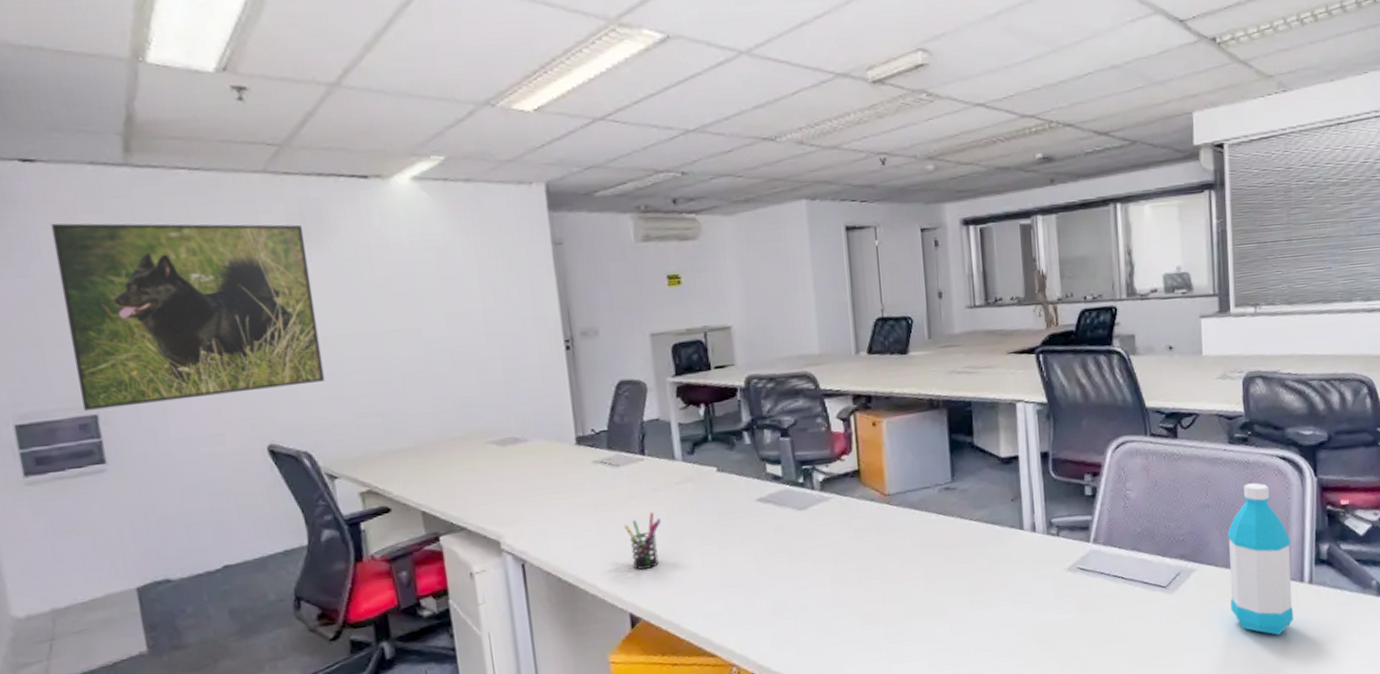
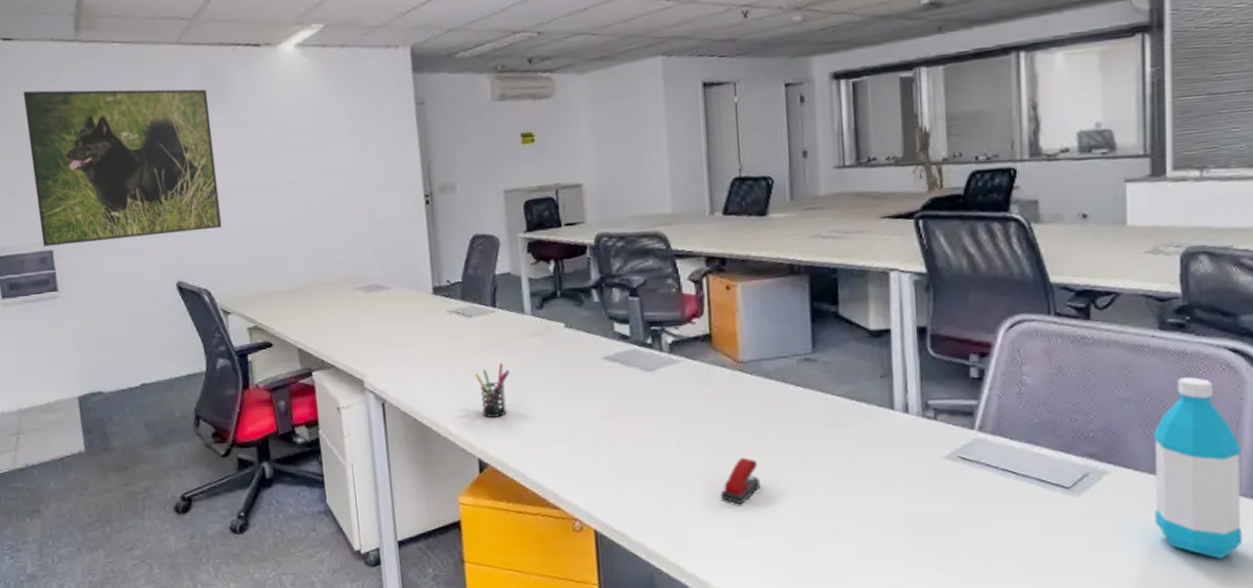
stapler: none [872,586,909,632] -> present [720,457,761,504]

